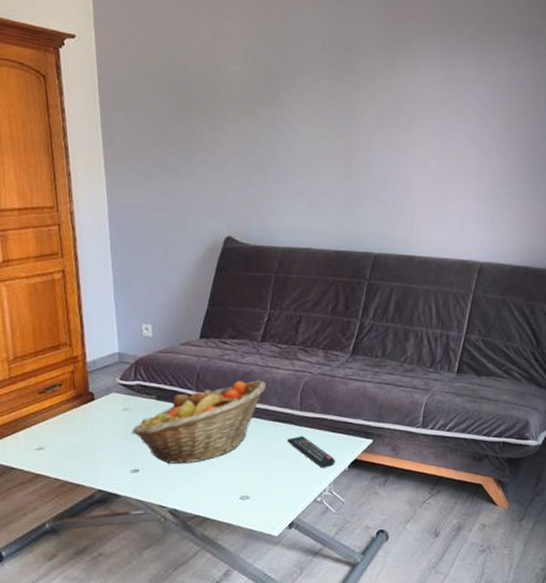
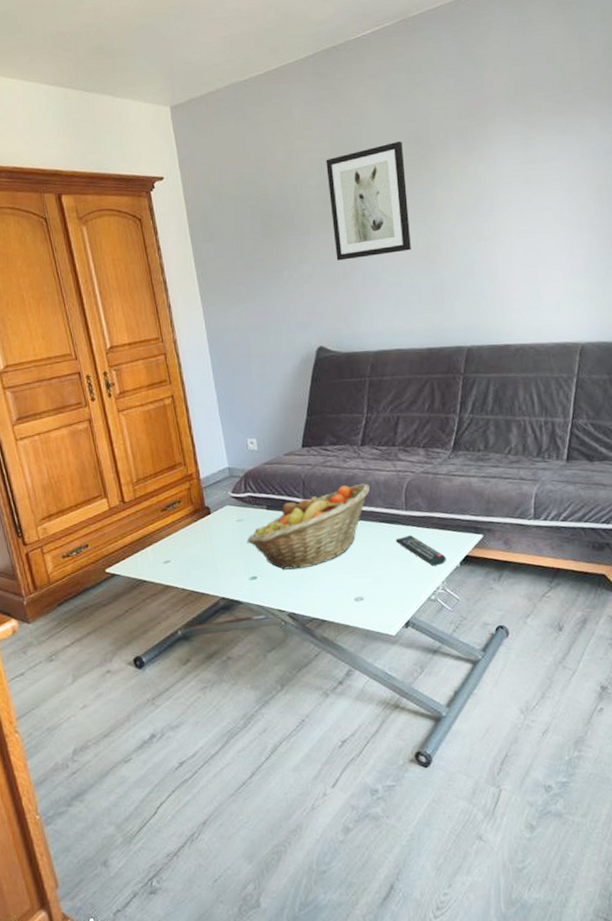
wall art: none [251,40,331,152] -> present [326,141,411,261]

